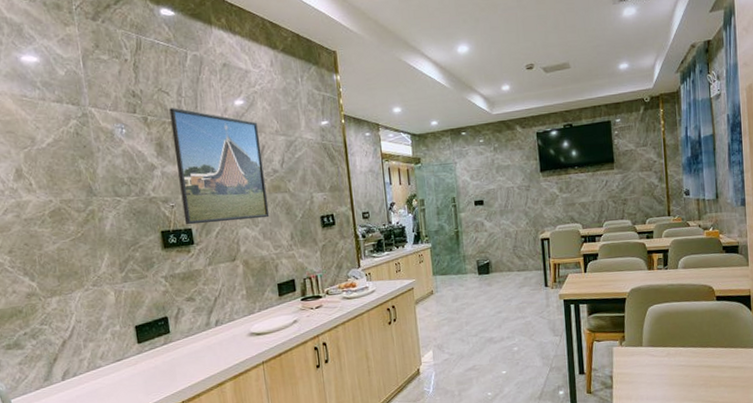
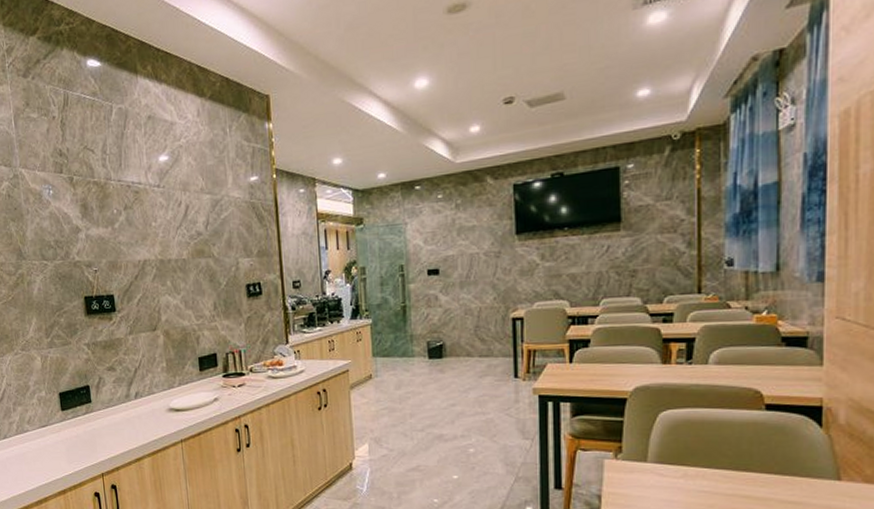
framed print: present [169,107,270,225] -> none [94,166,192,291]

